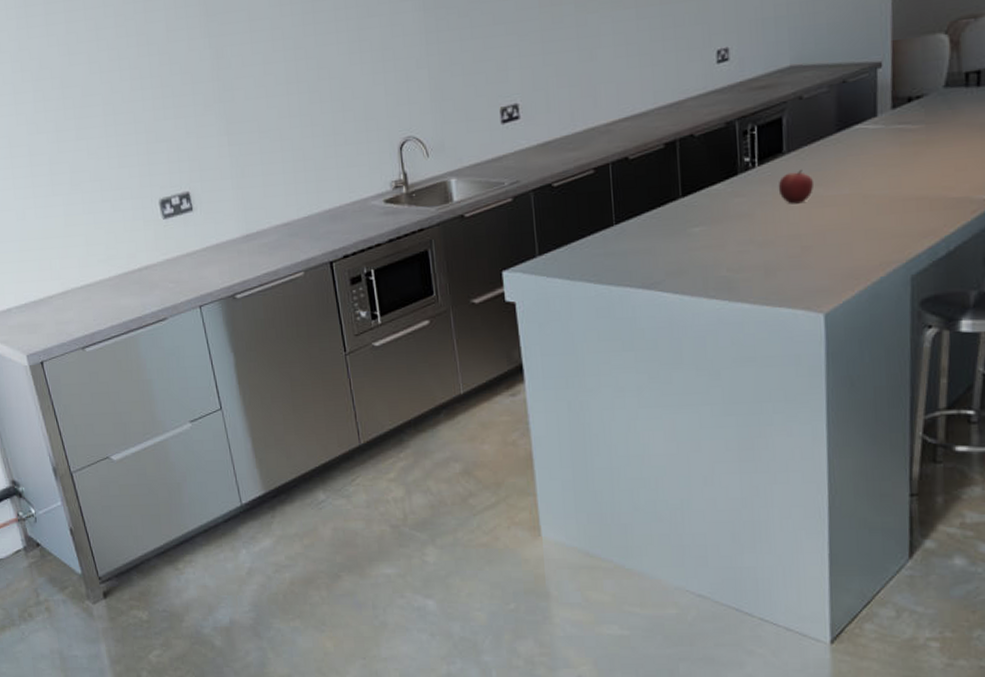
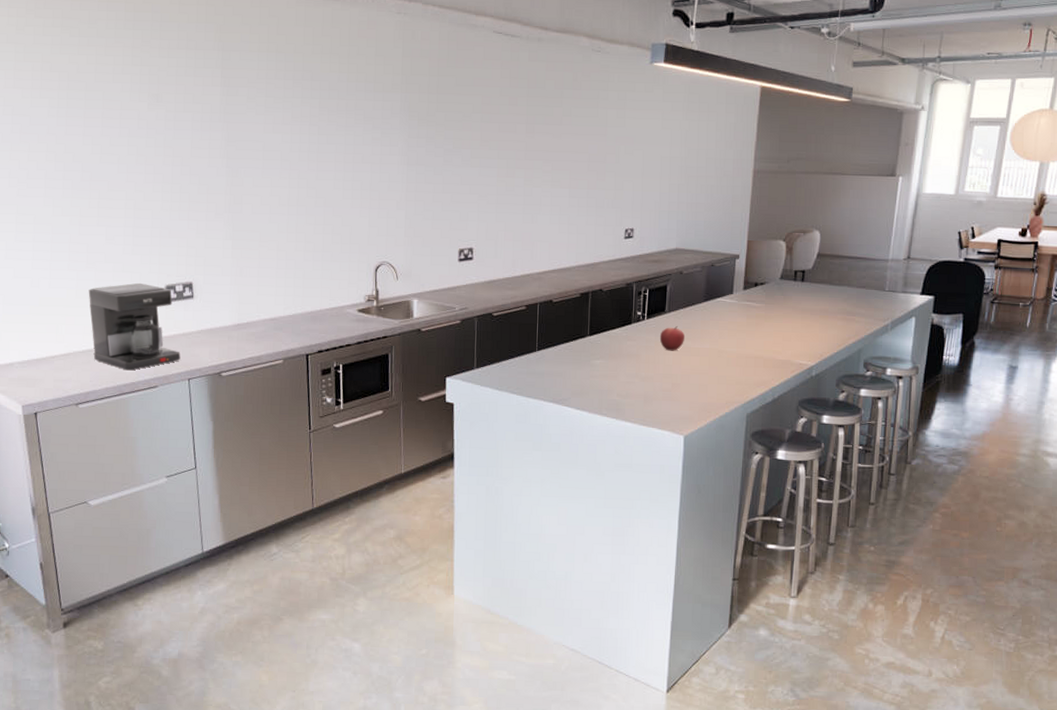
coffee maker: none [77,200,188,304] -> present [88,282,181,371]

